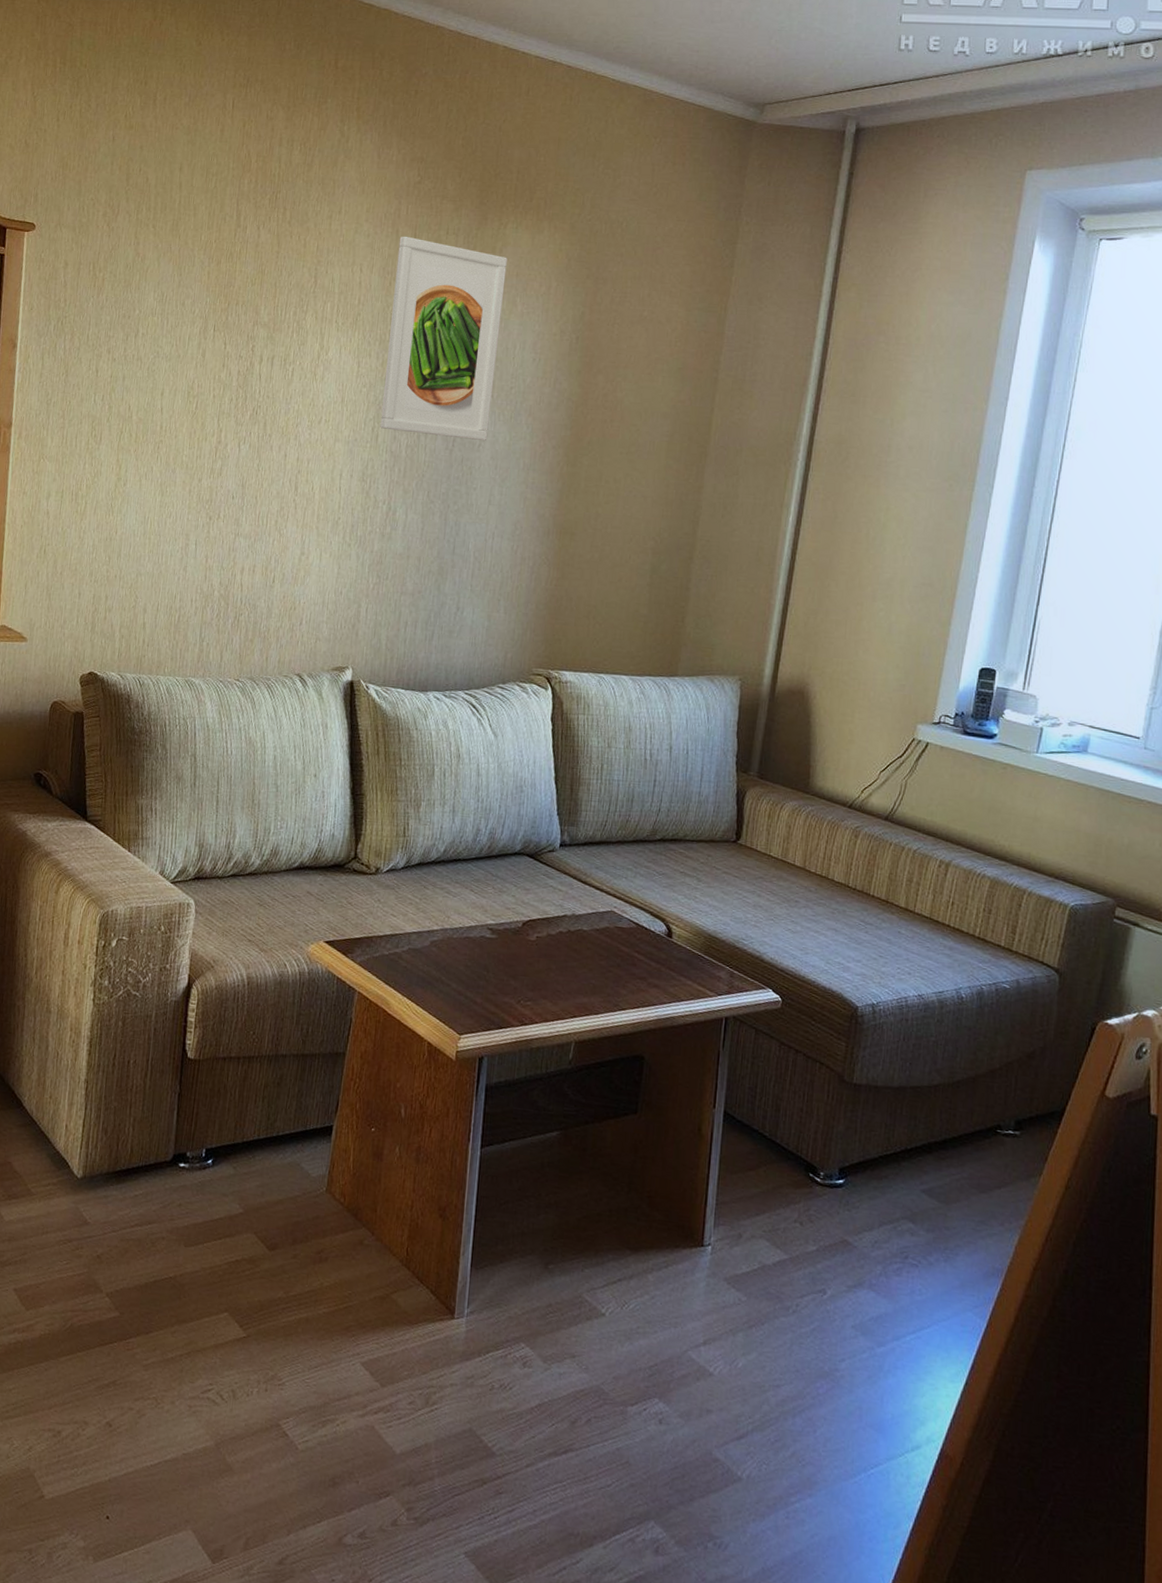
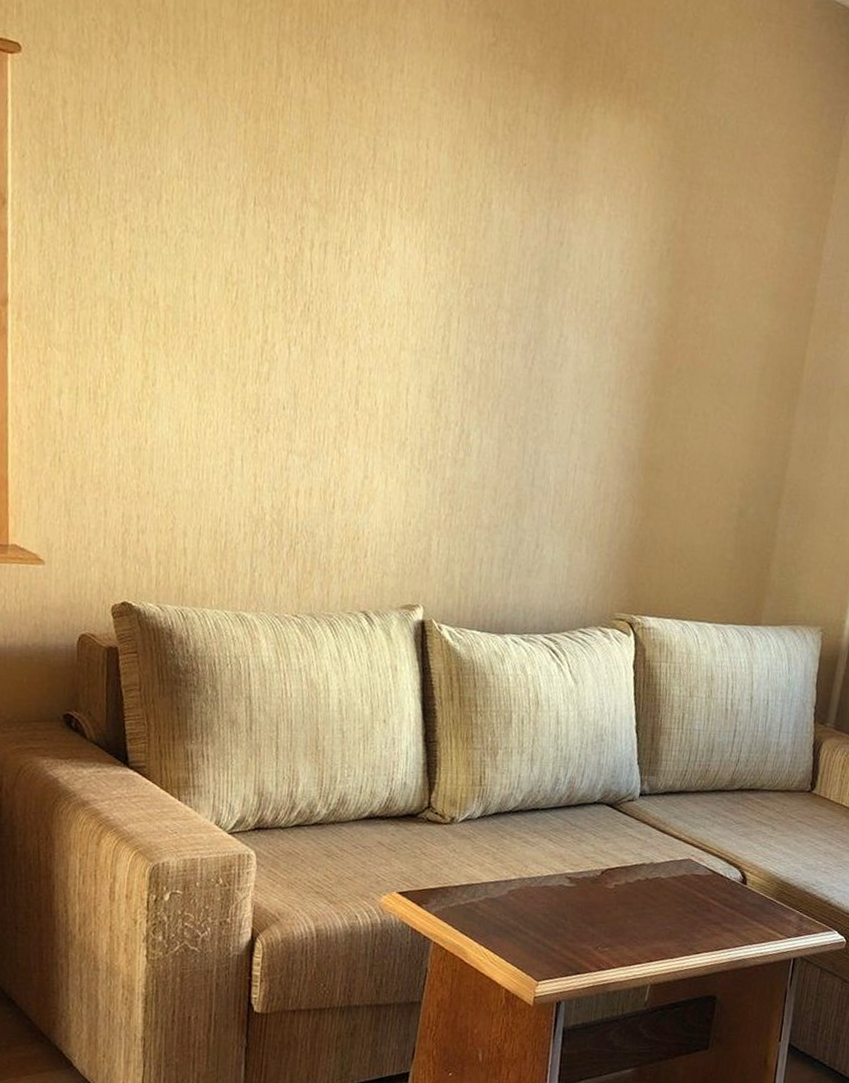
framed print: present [380,236,507,441] -> none [451,109,594,361]

